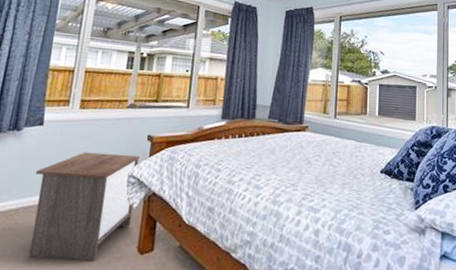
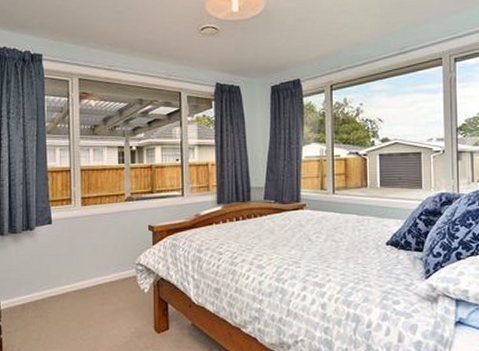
nightstand: present [29,152,140,261] -> none [53,245,145,341]

